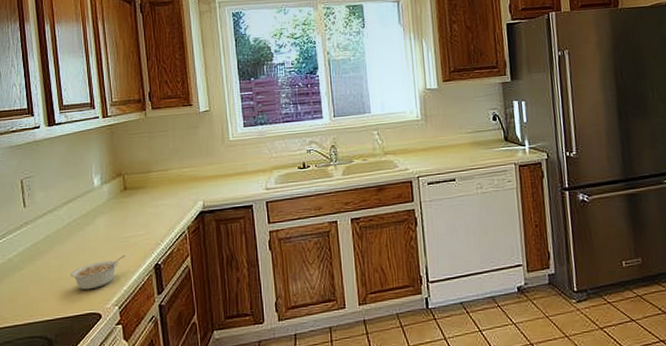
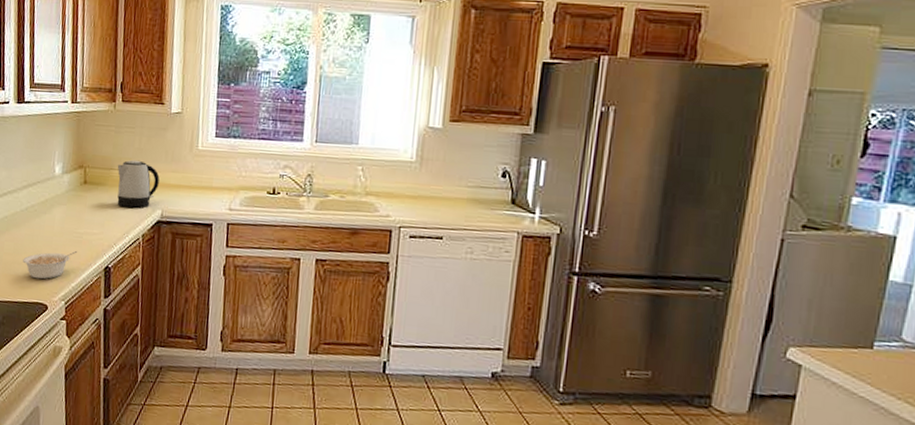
kettle: none [154,159,197,205] -> present [117,159,160,208]

